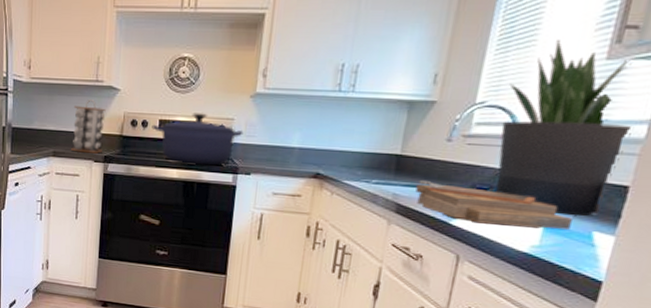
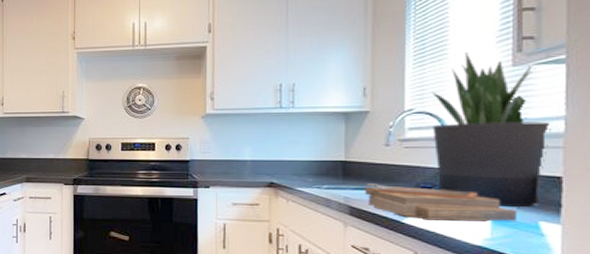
spice rack: present [70,99,106,155] -> none [42,129,72,178]
cooking pot: present [152,113,244,167] -> none [115,135,199,183]

